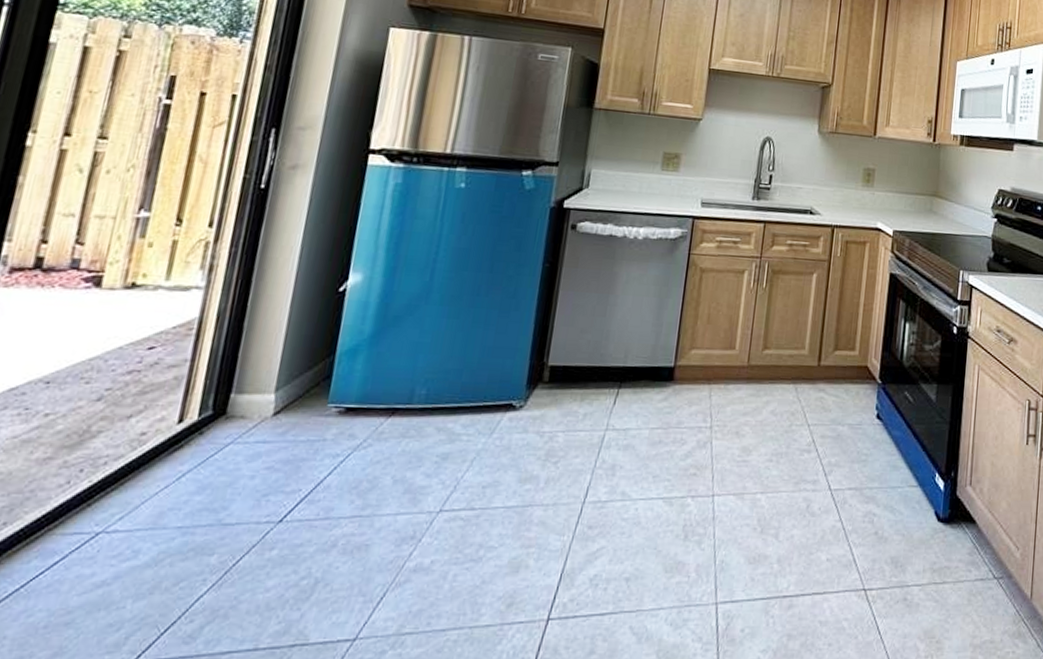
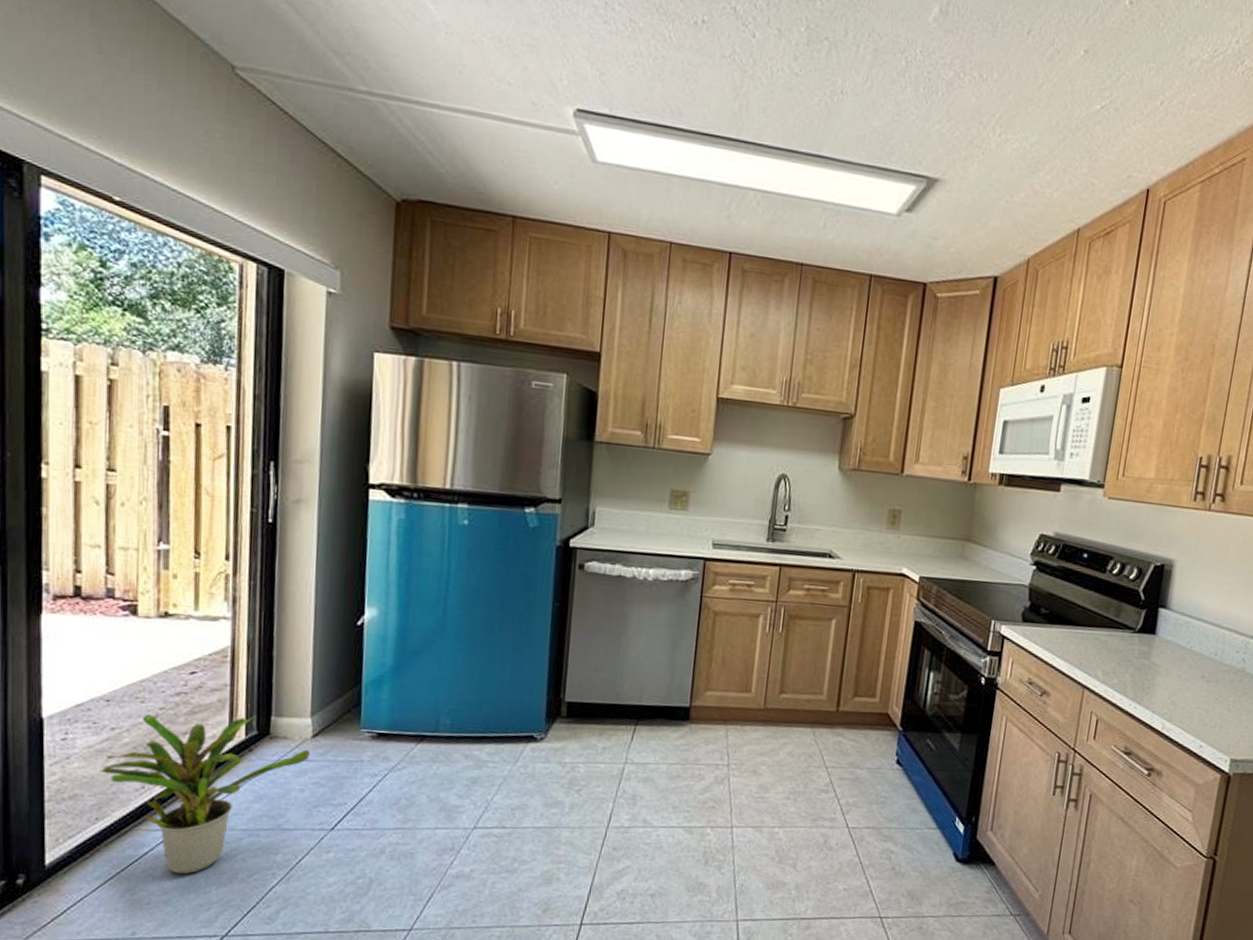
potted plant: none [20,394,269,587] -> present [99,714,311,875]

